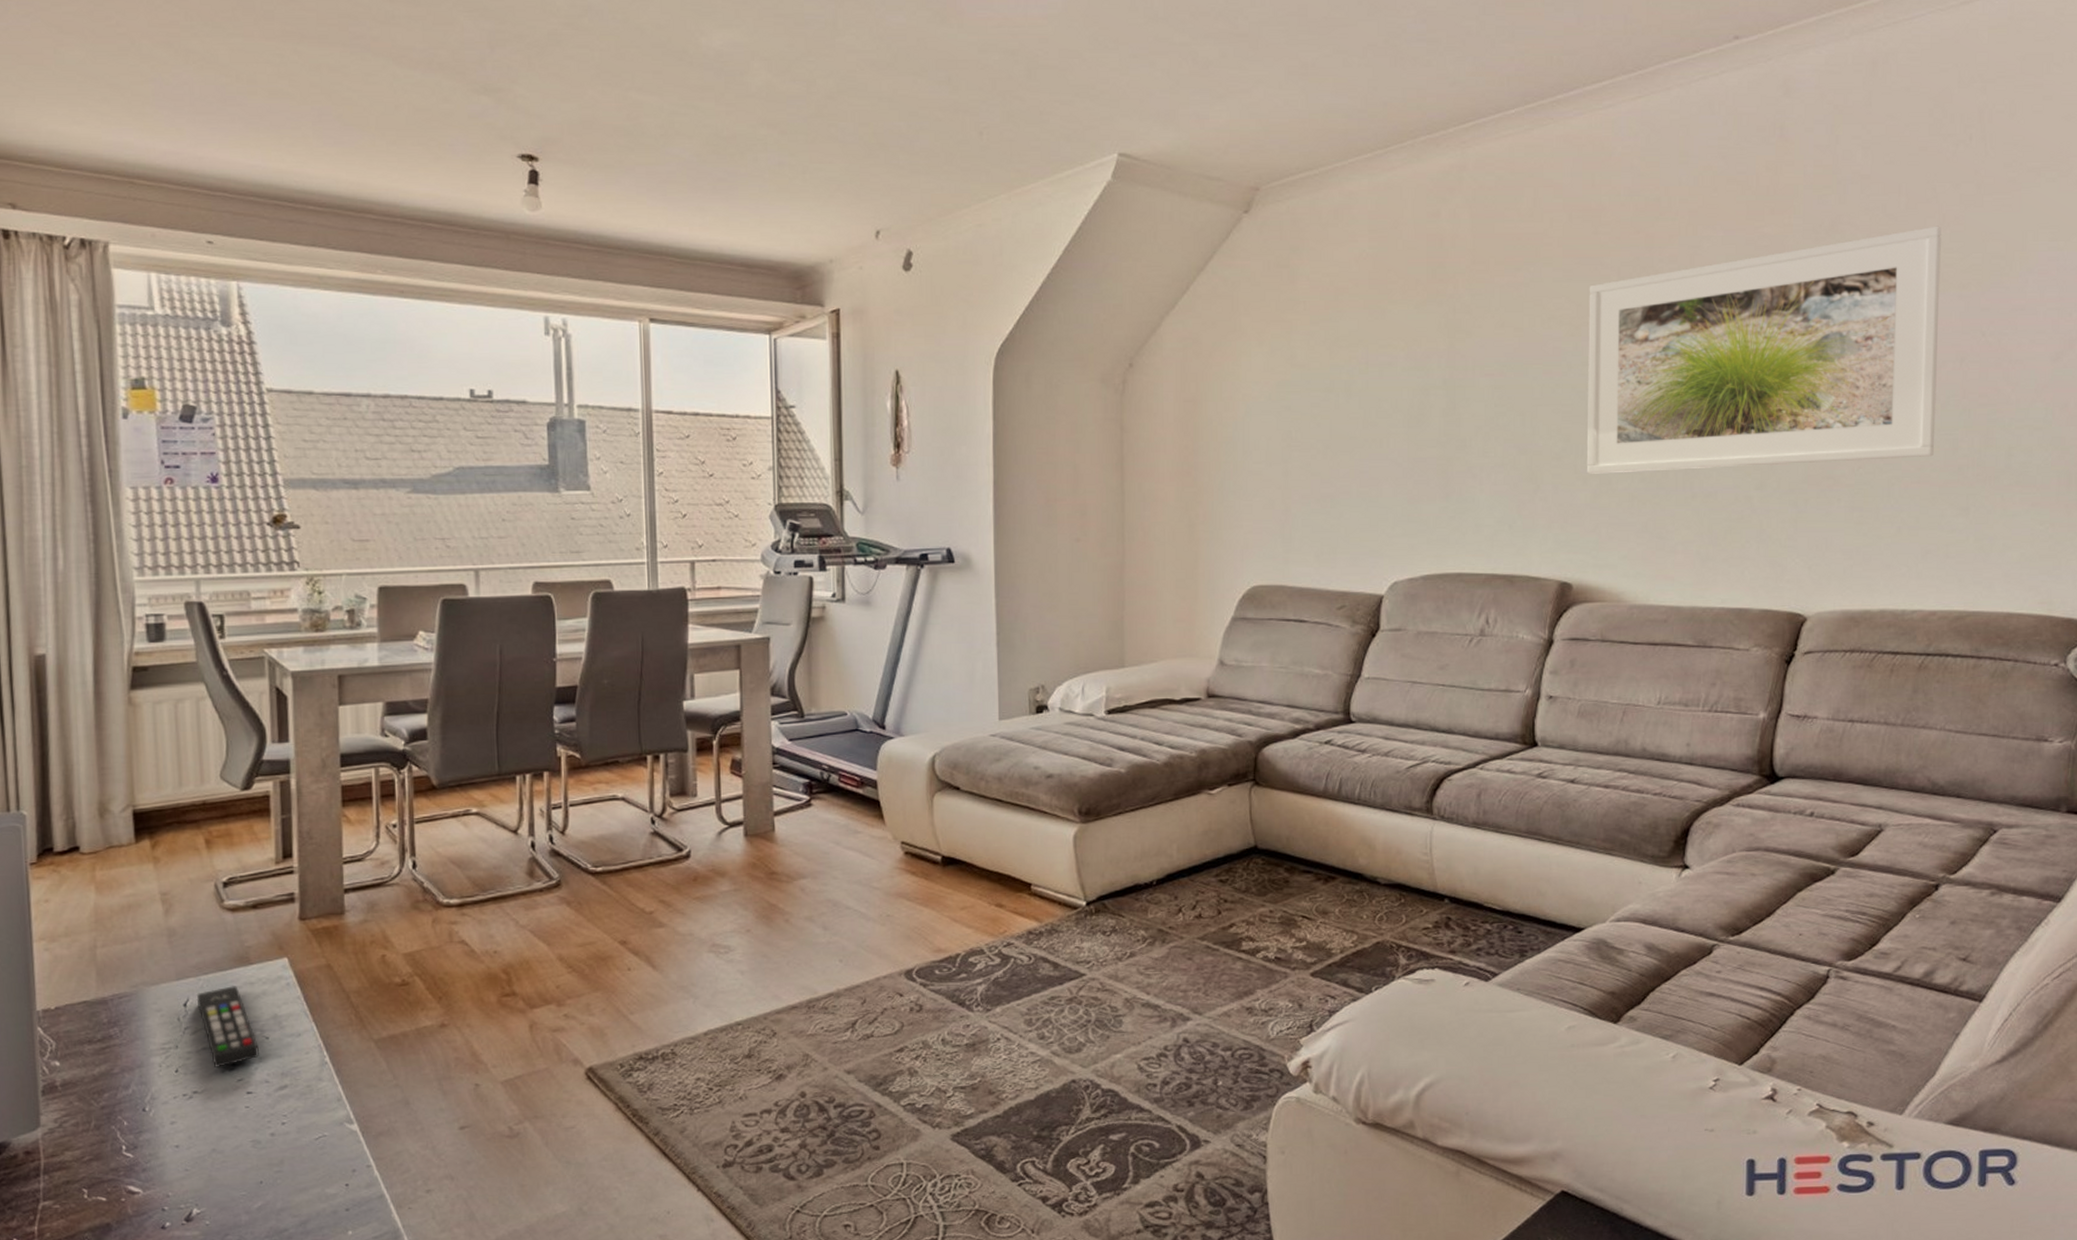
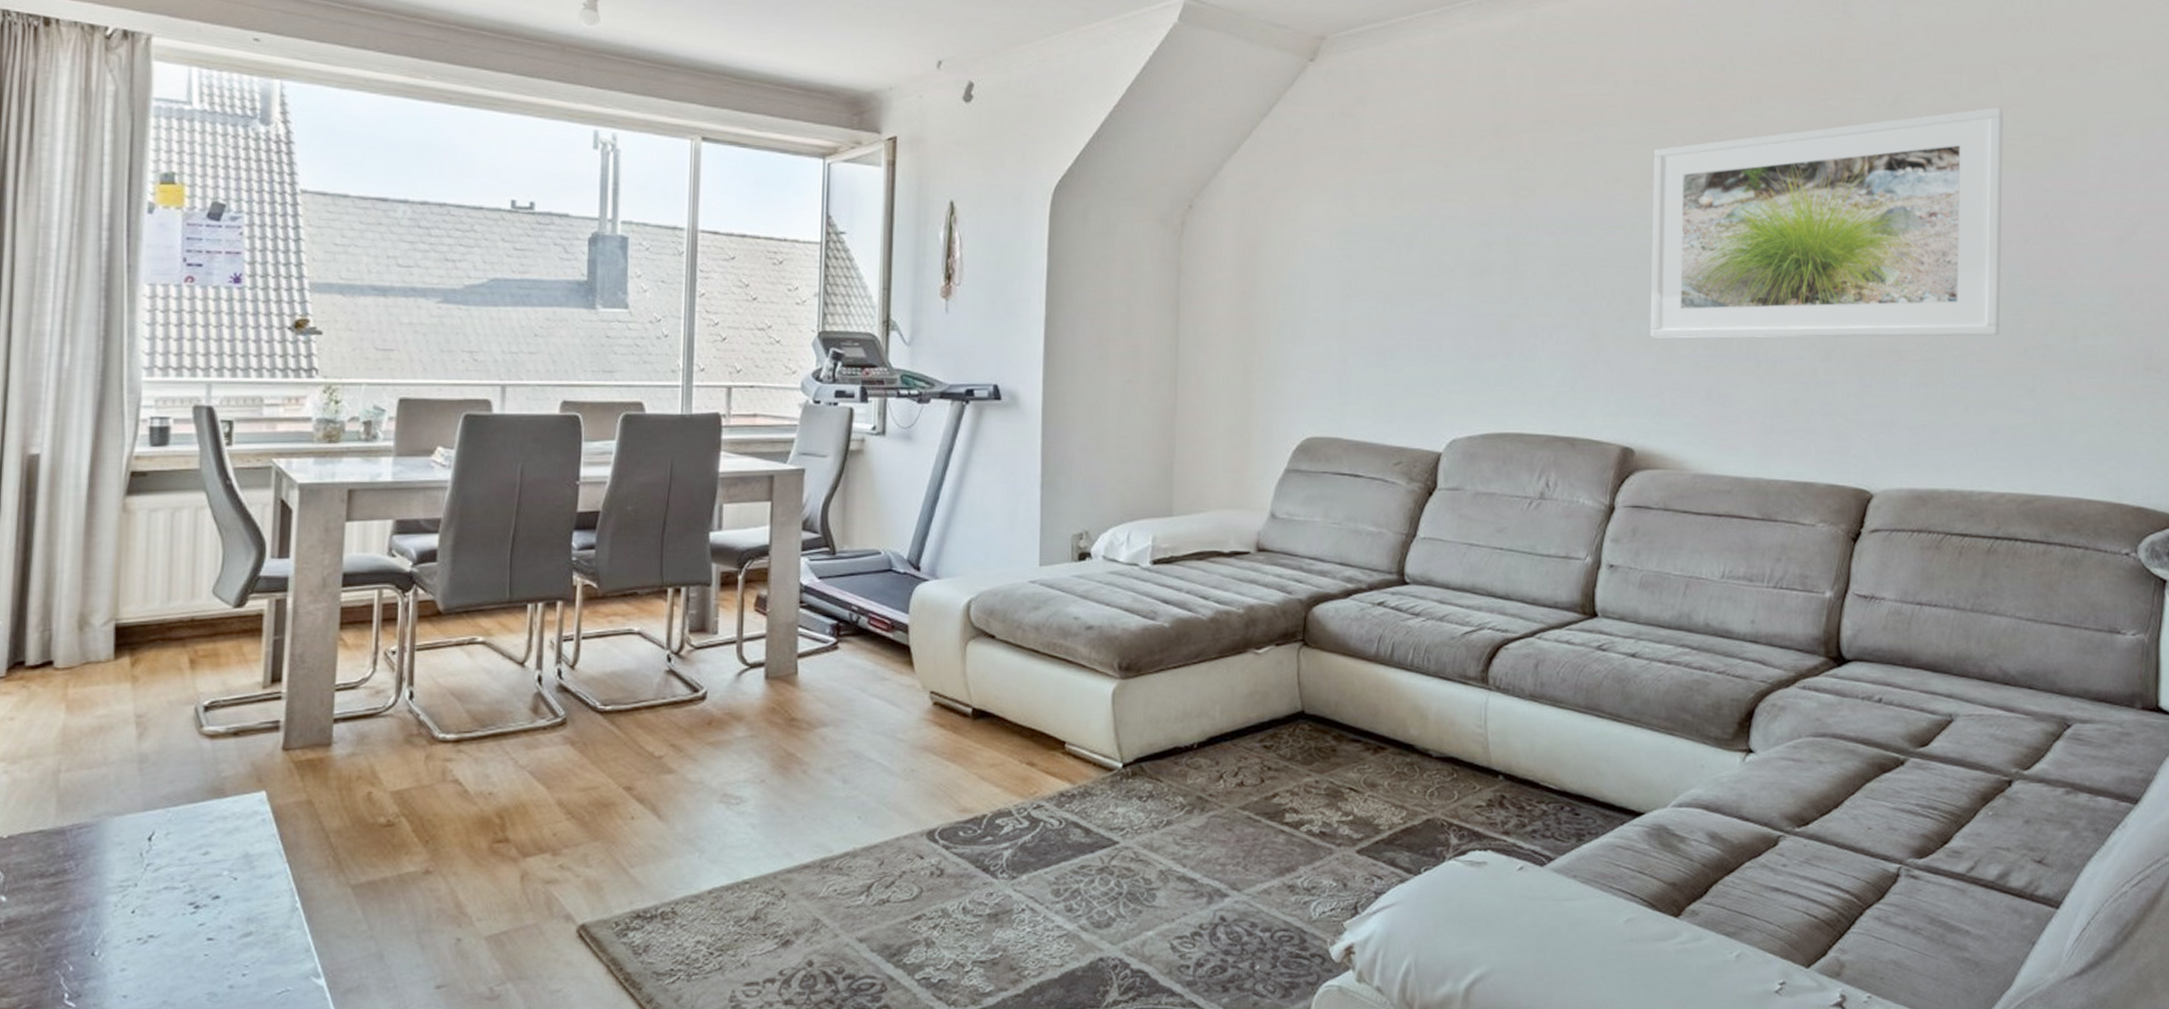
remote control: present [196,986,259,1067] -> none [162,820,225,909]

